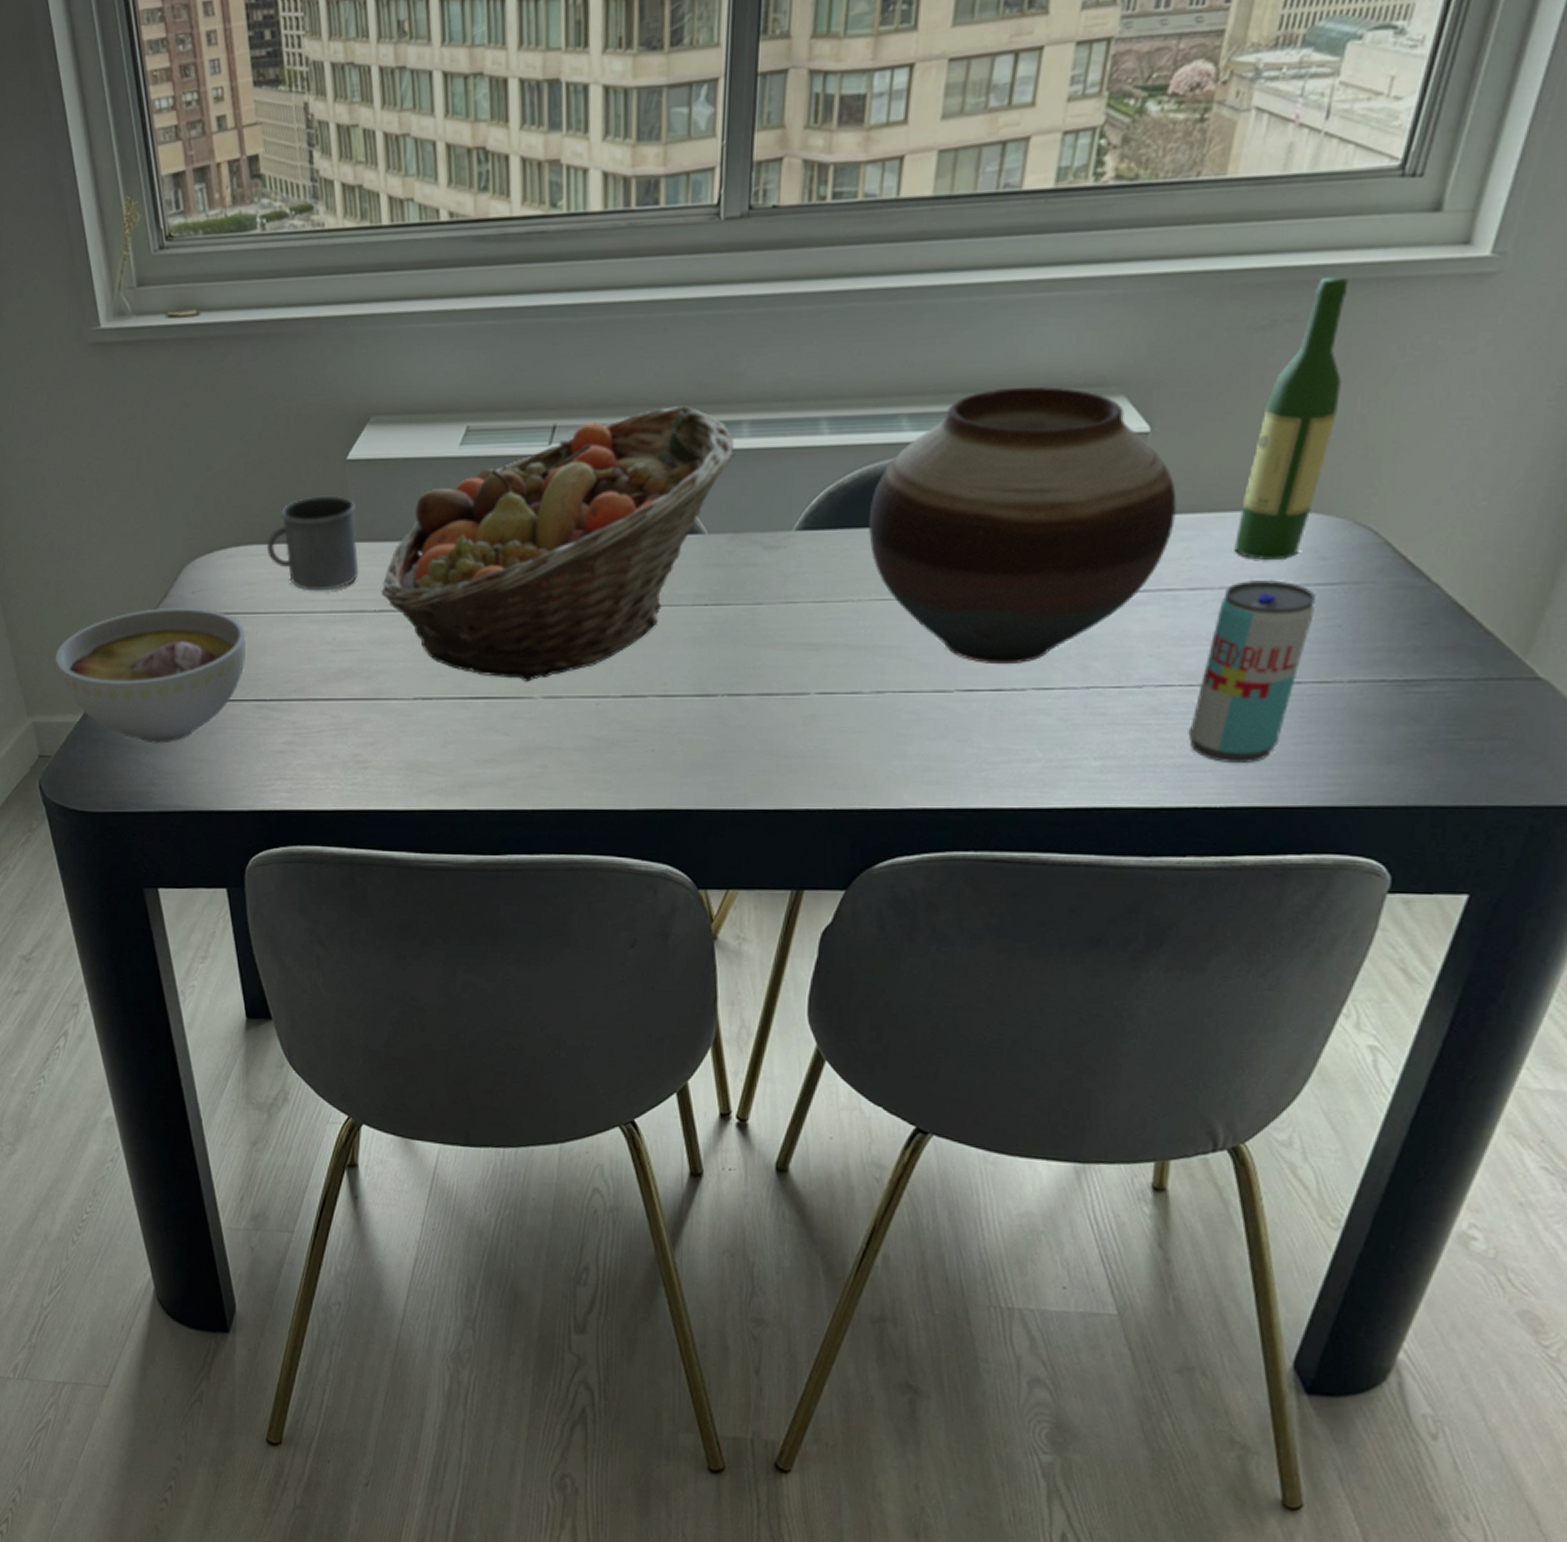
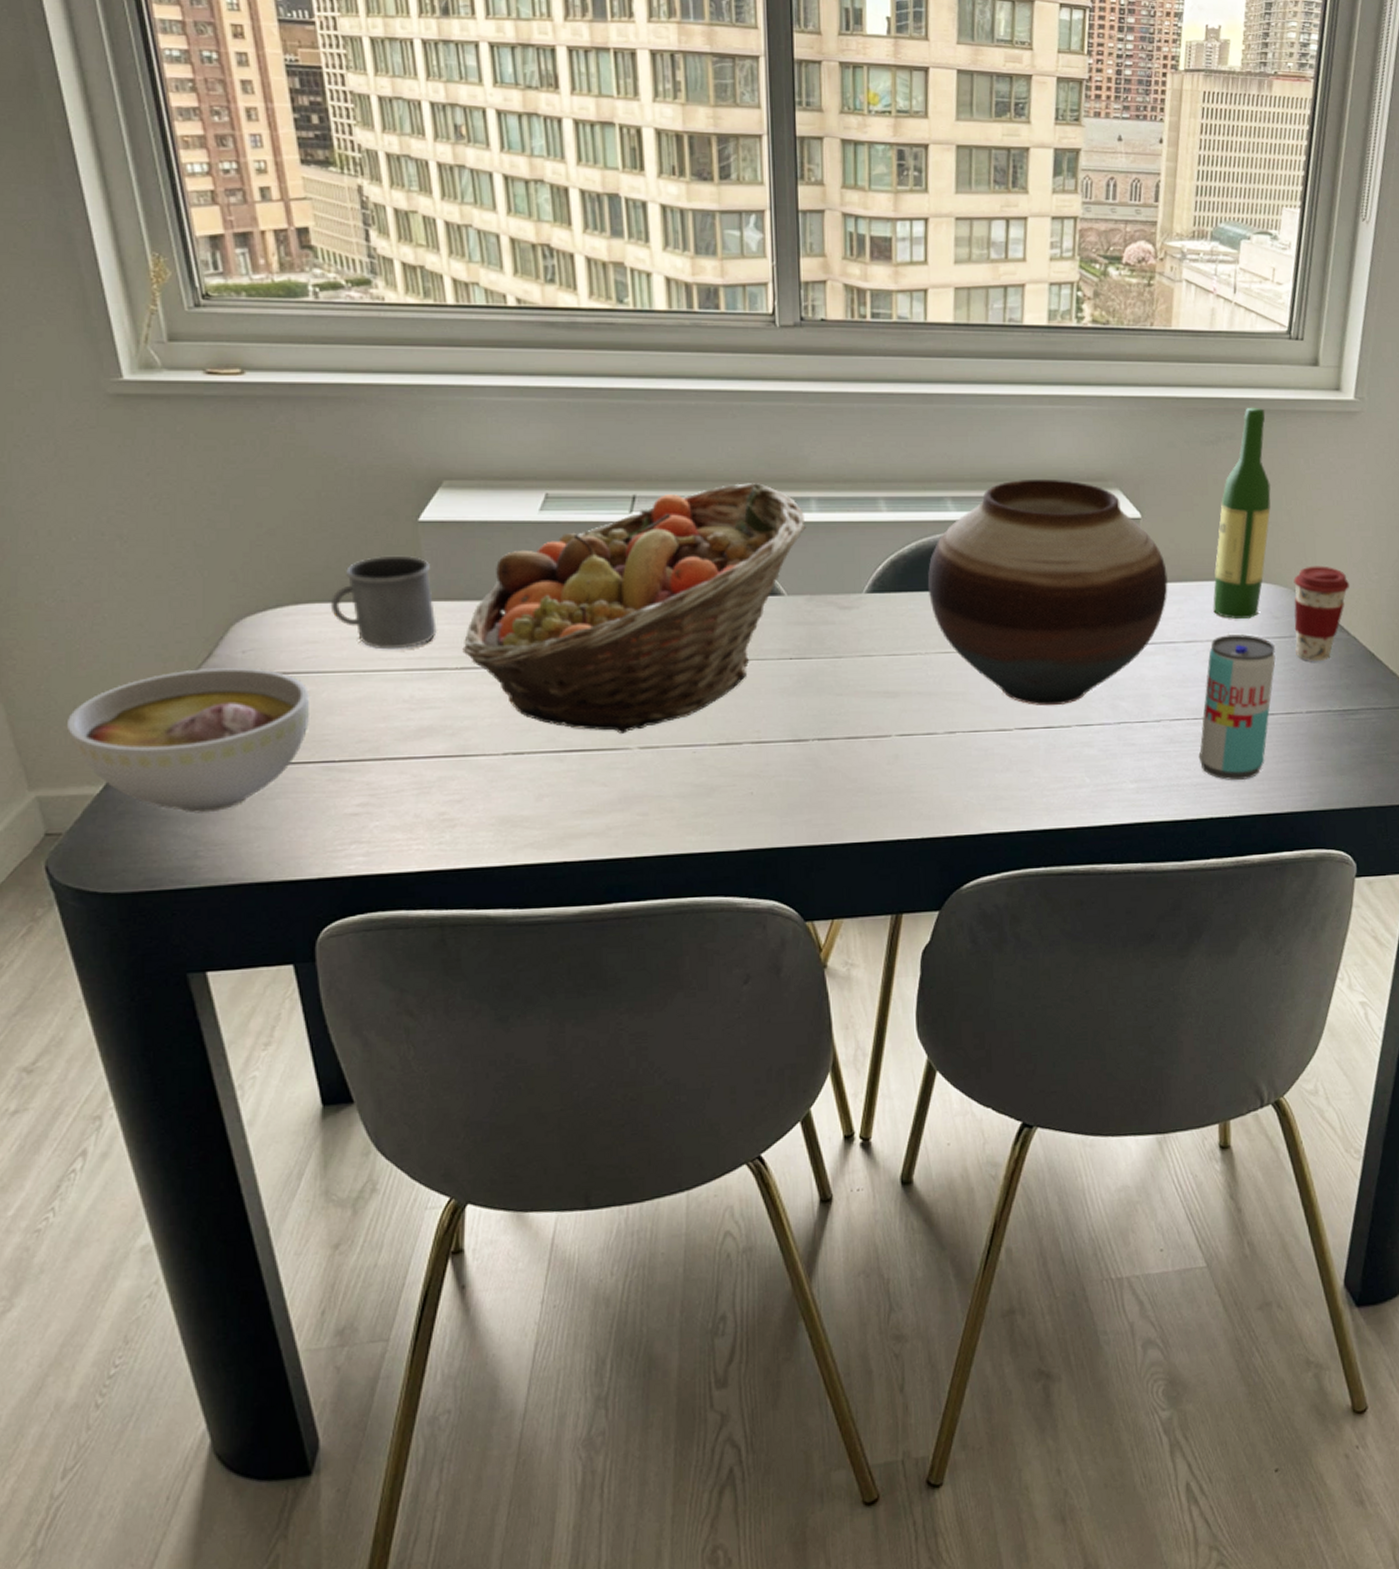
coffee cup: none [1345,489,1442,617] -> present [1293,566,1350,662]

